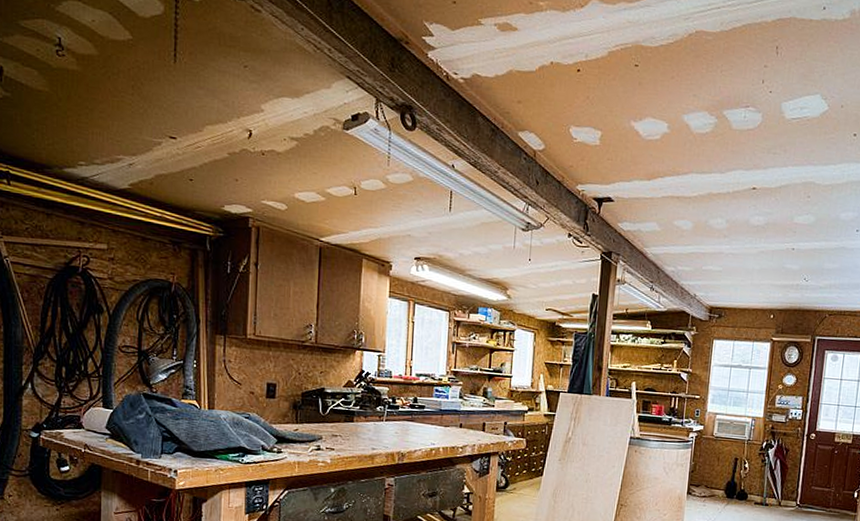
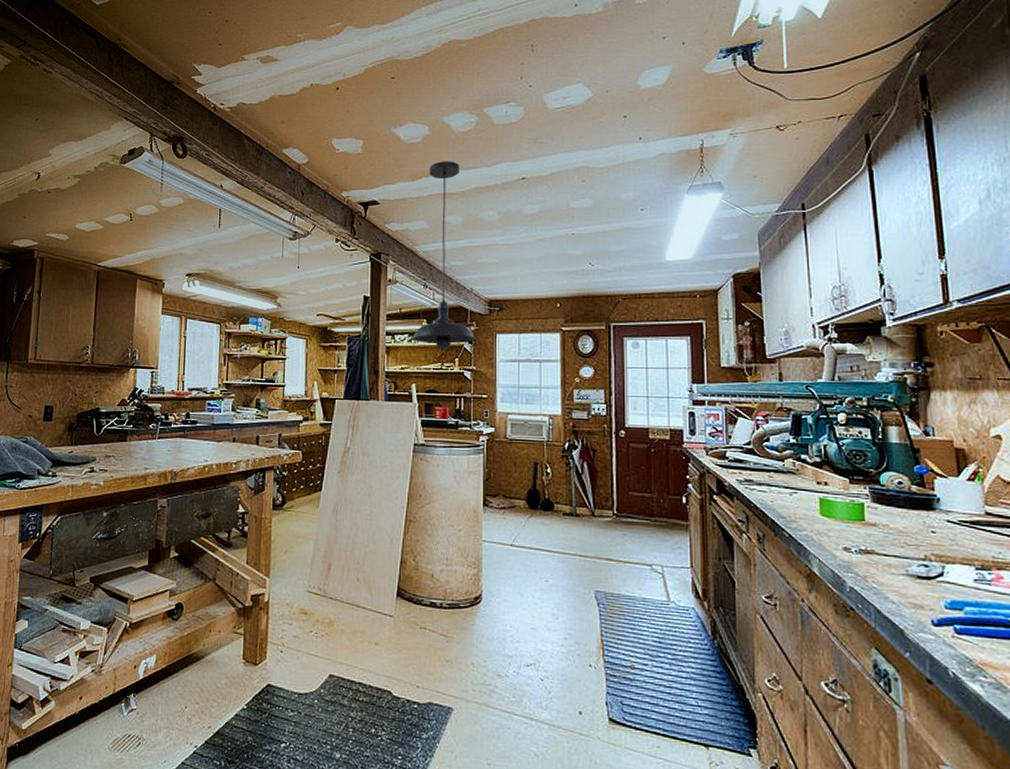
light fixture: none [634,162,695,352] -> present [411,161,476,350]

